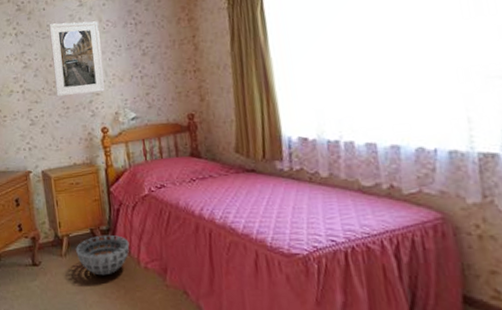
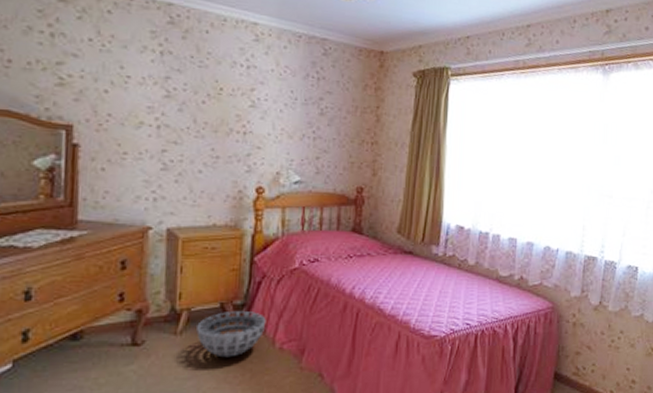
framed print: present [49,21,105,96] -> none [205,52,274,146]

